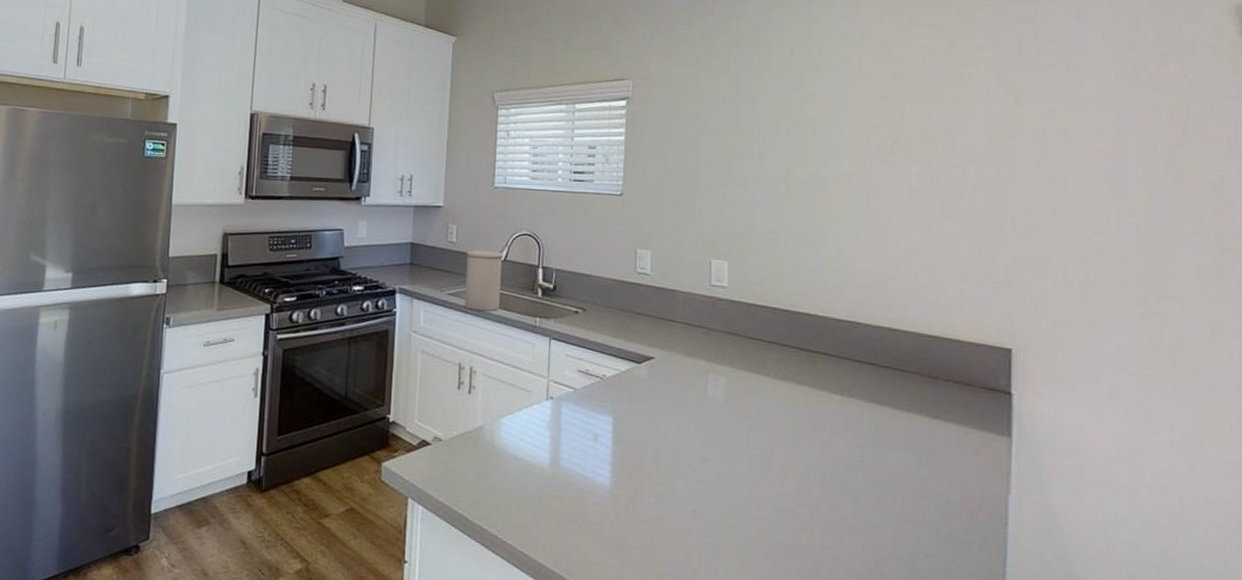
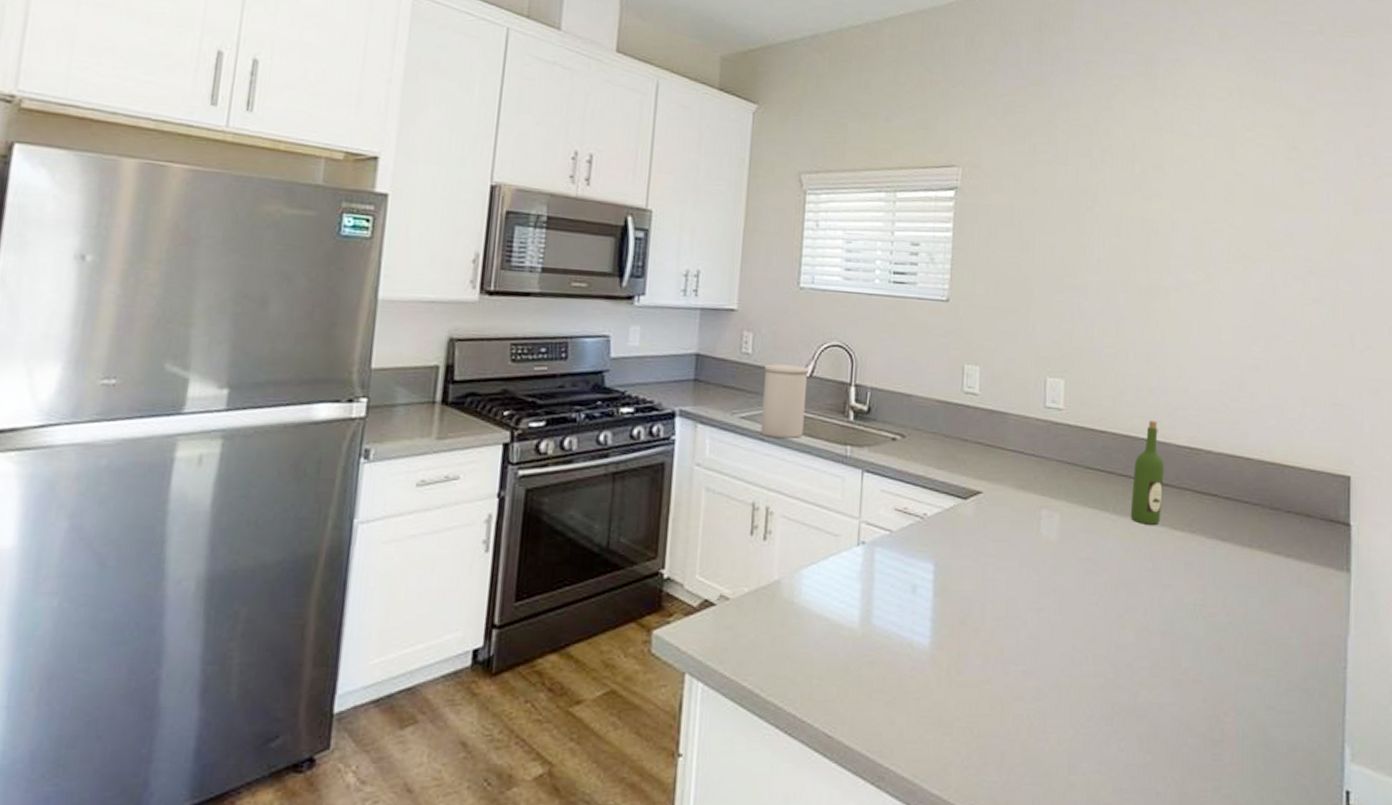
wine bottle: none [791,297,824,389] -> present [1130,420,1165,525]

